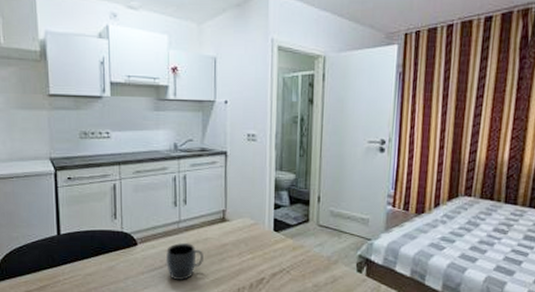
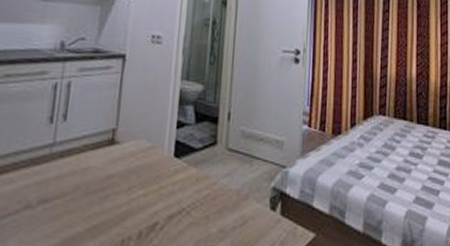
mug: present [165,242,203,281] -> none [24,173,80,232]

